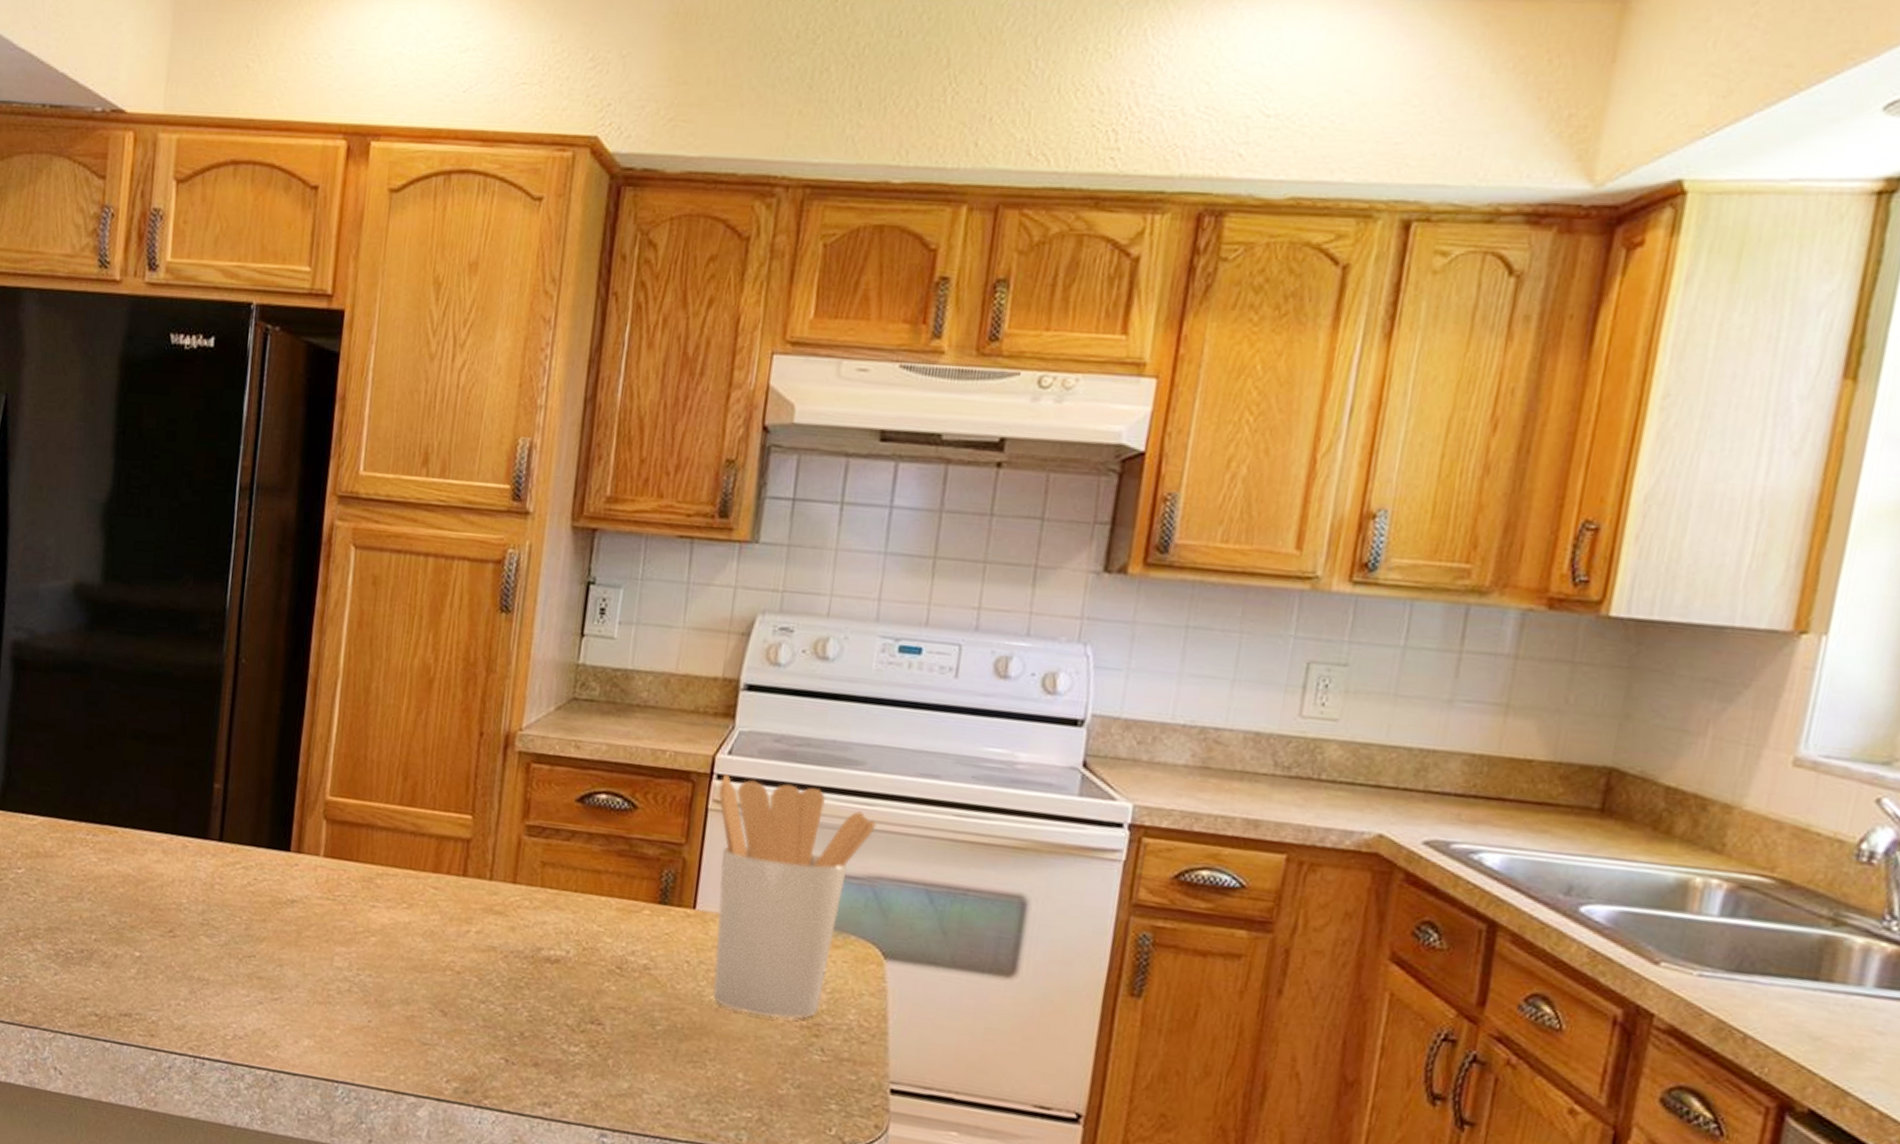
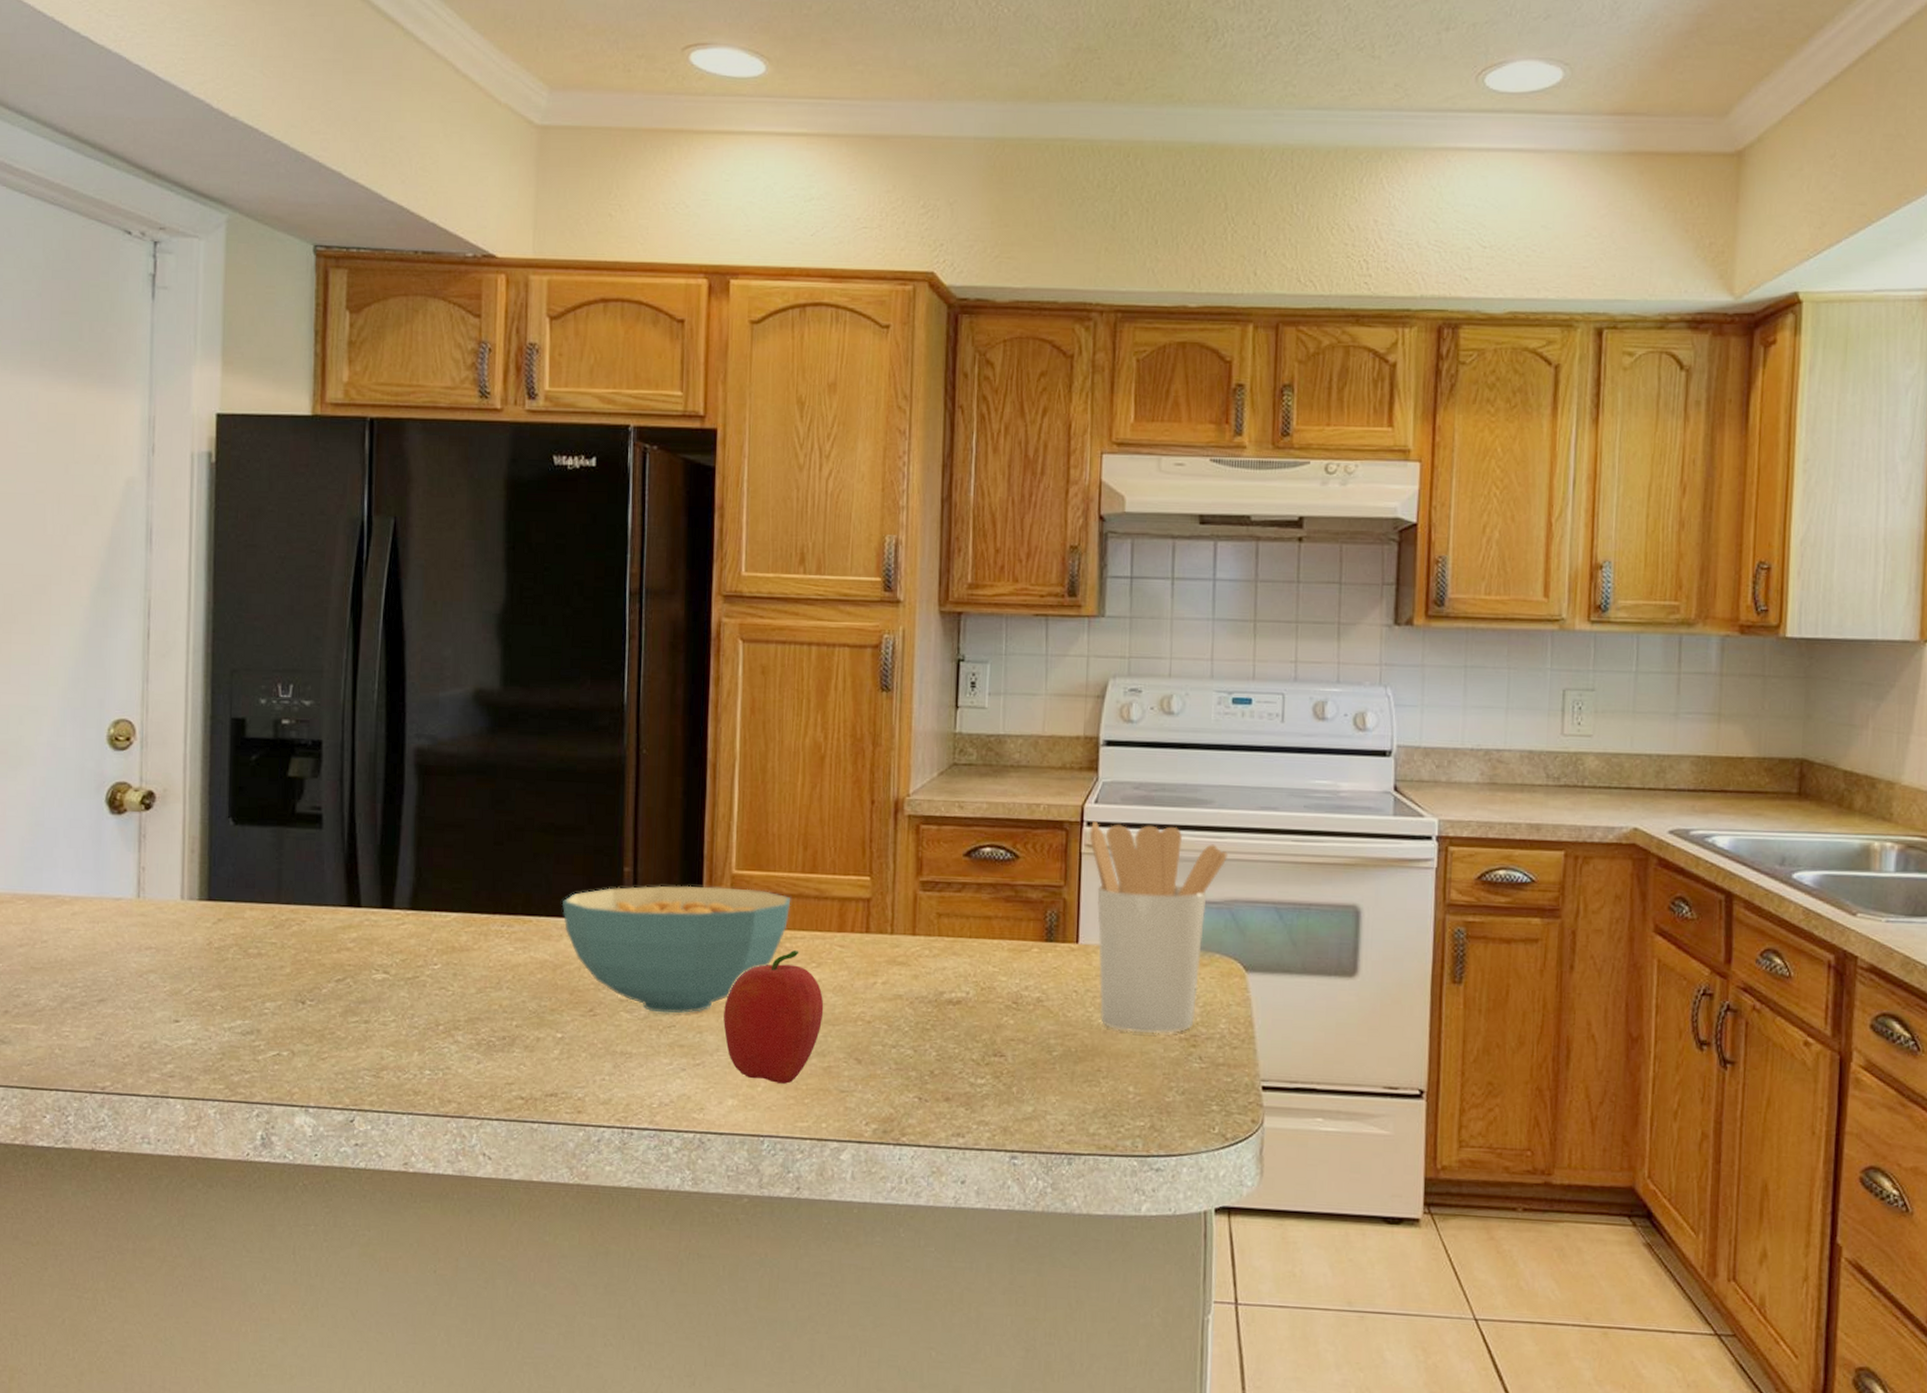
cereal bowl: none [148,803,386,945] -> present [562,885,791,1014]
fruit: none [305,888,412,1029] -> present [723,951,824,1084]

